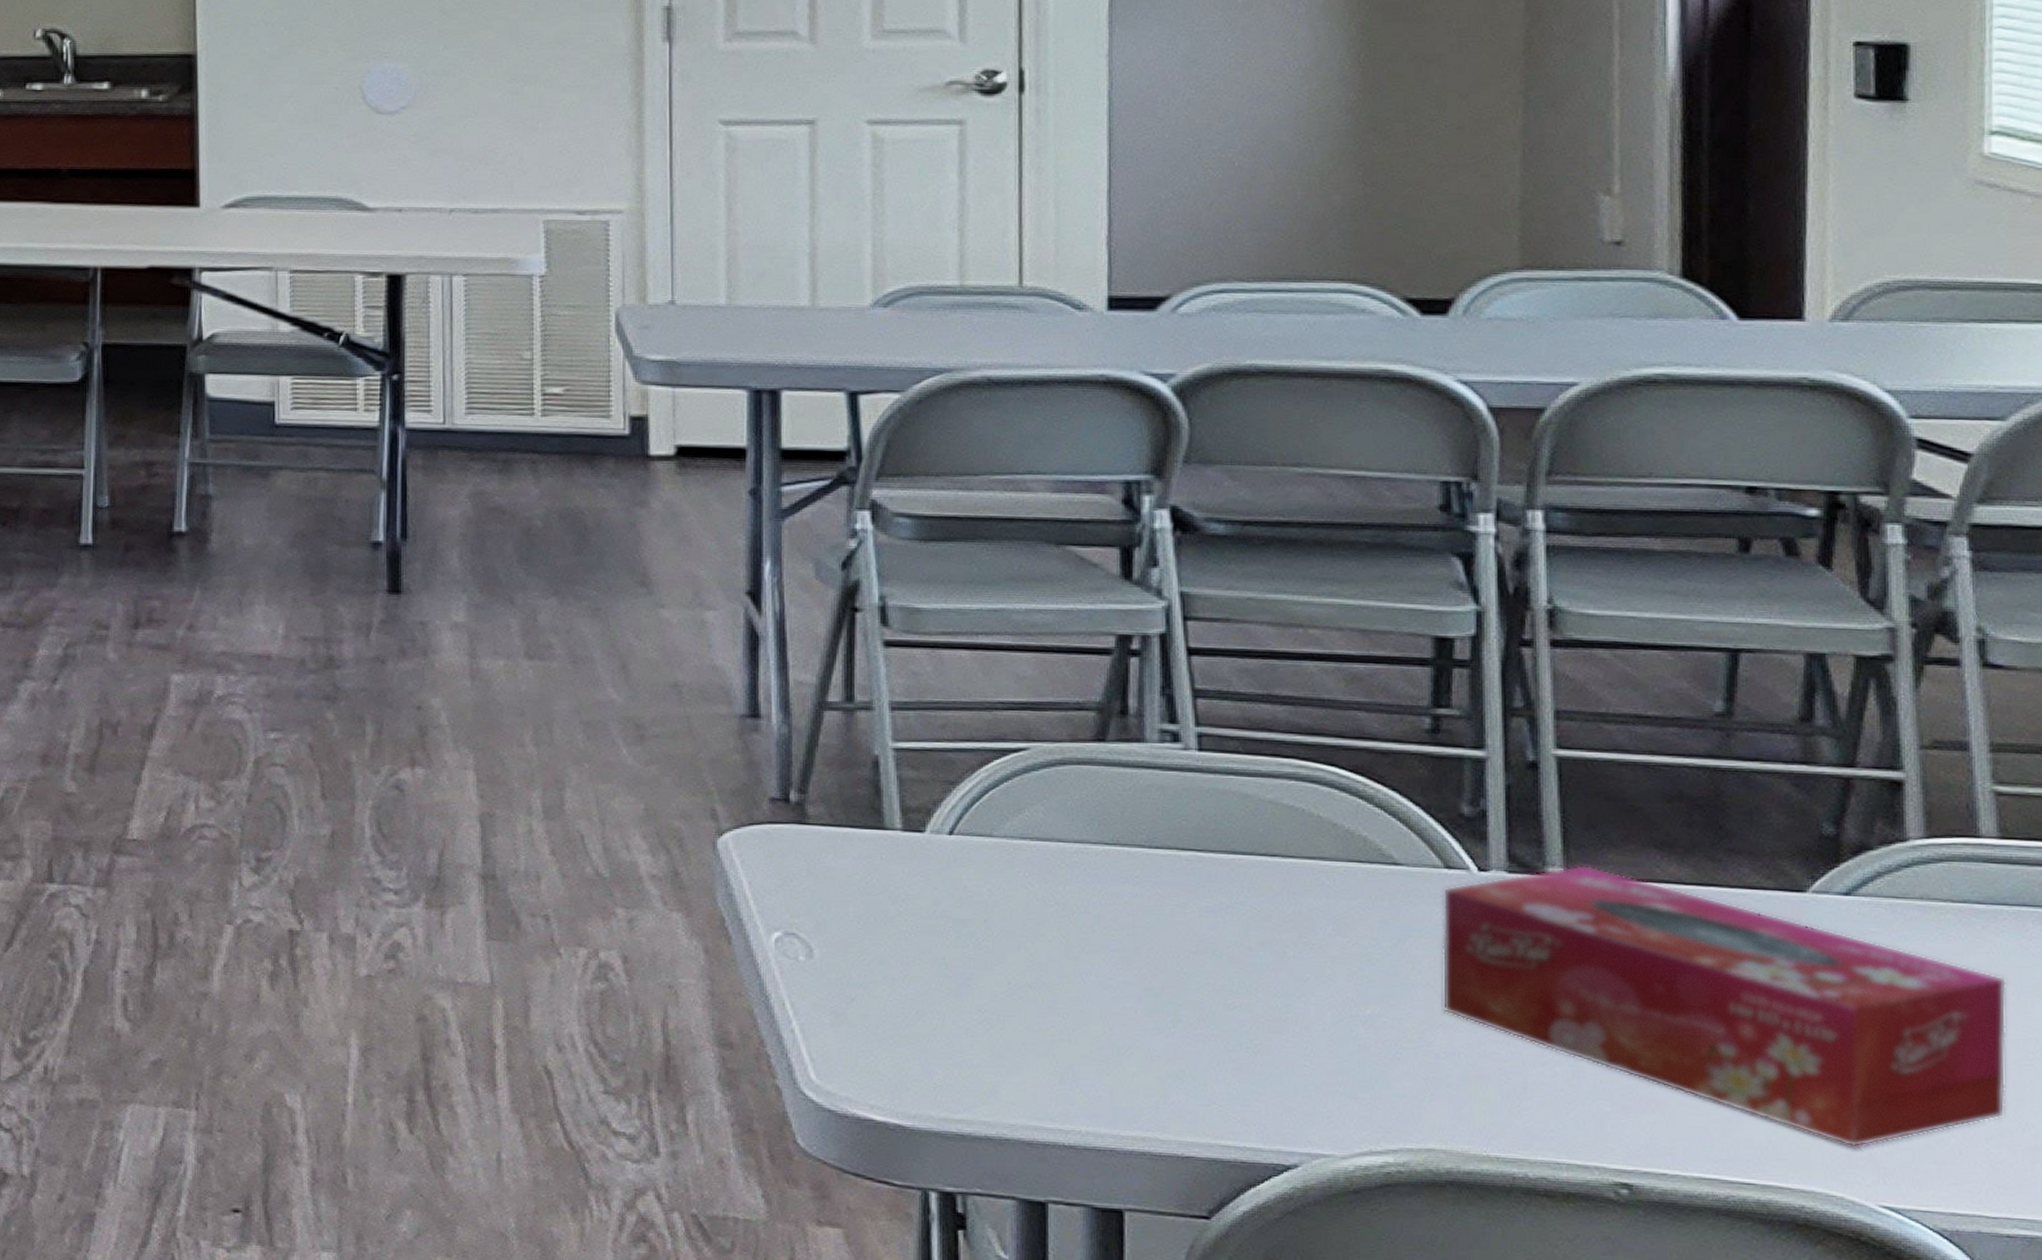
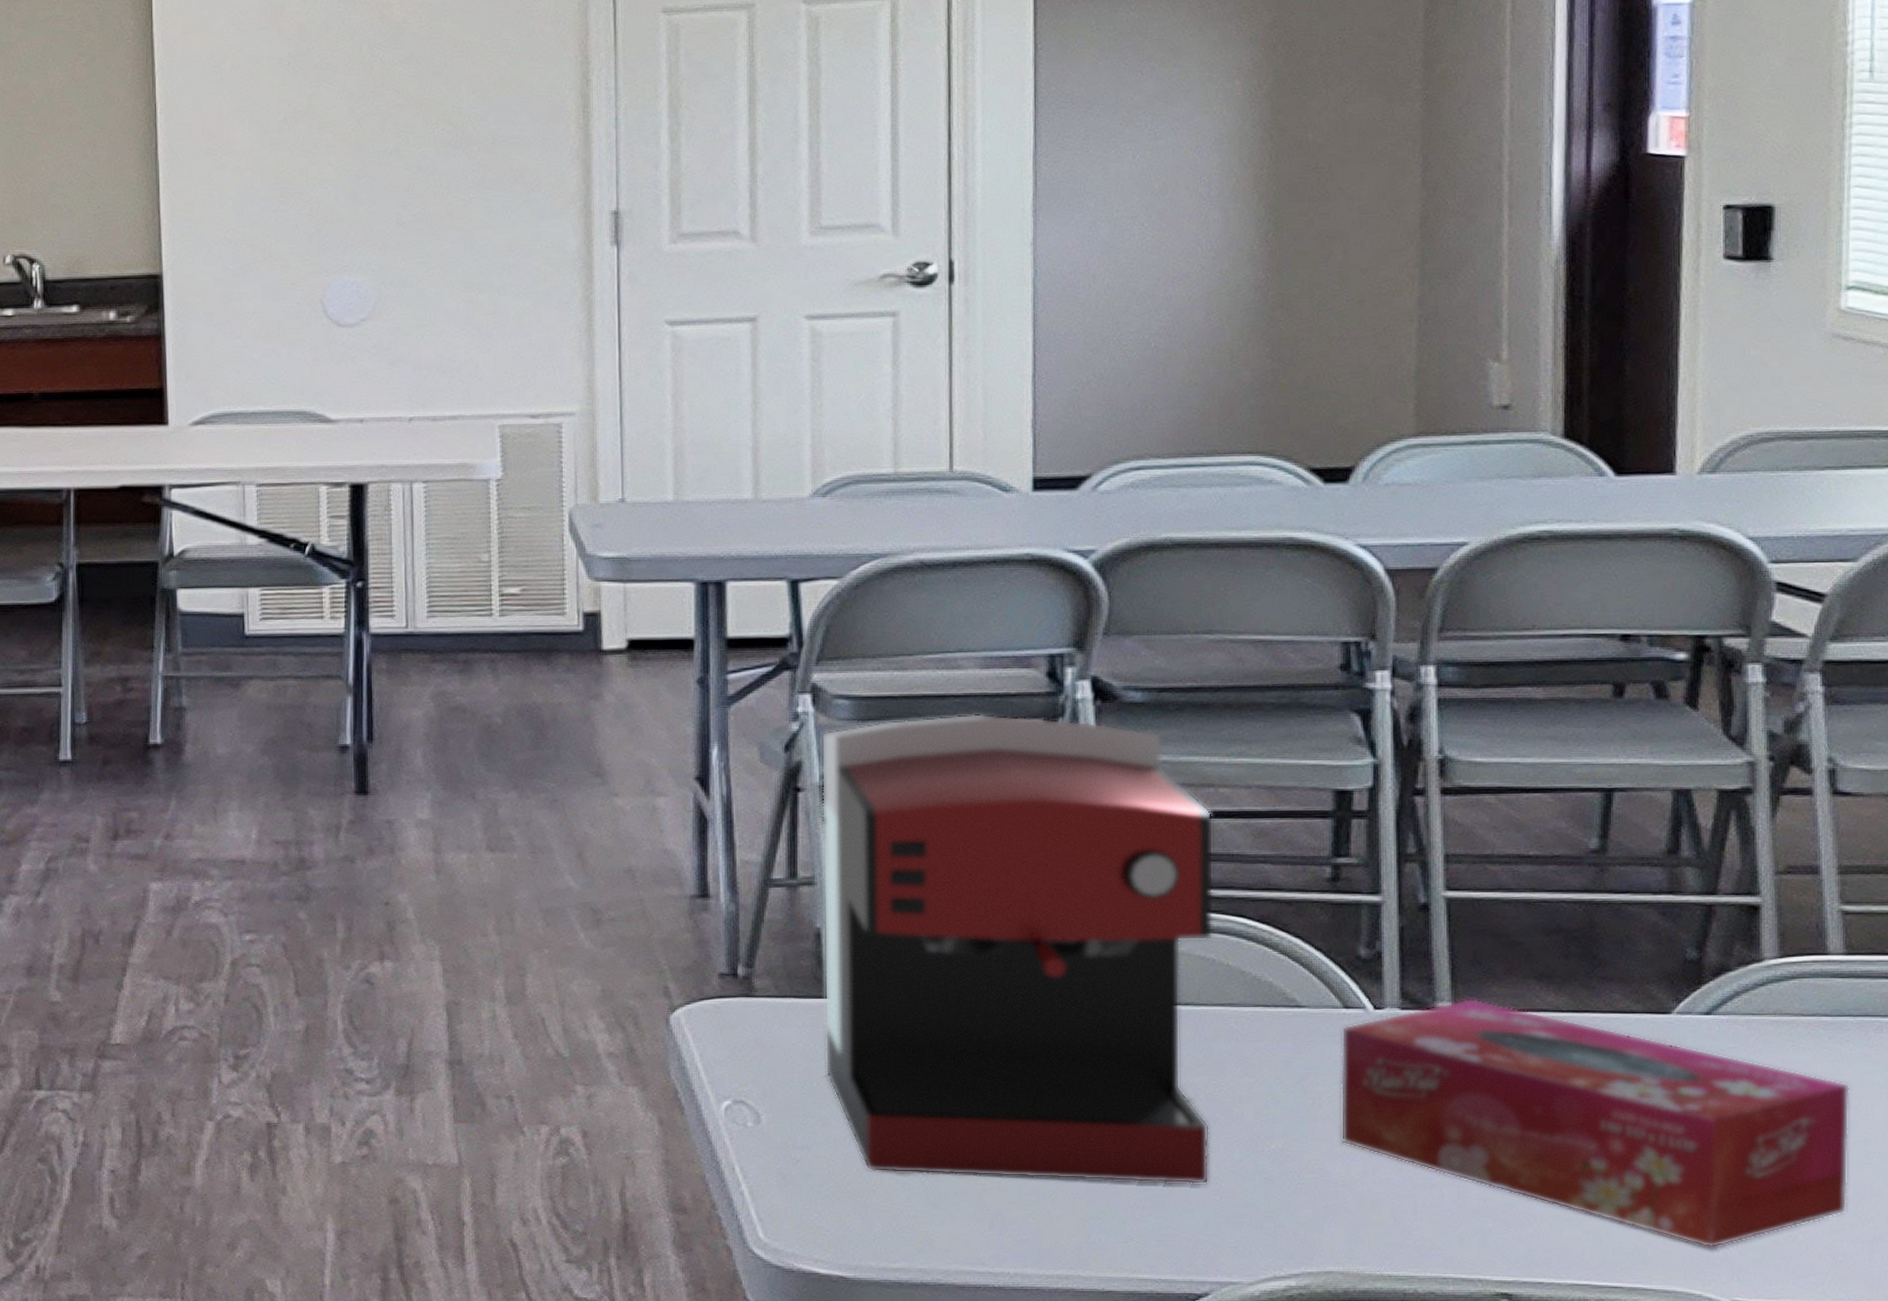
coffee maker: none [880,538,1303,1049] -> present [821,713,1214,1185]

